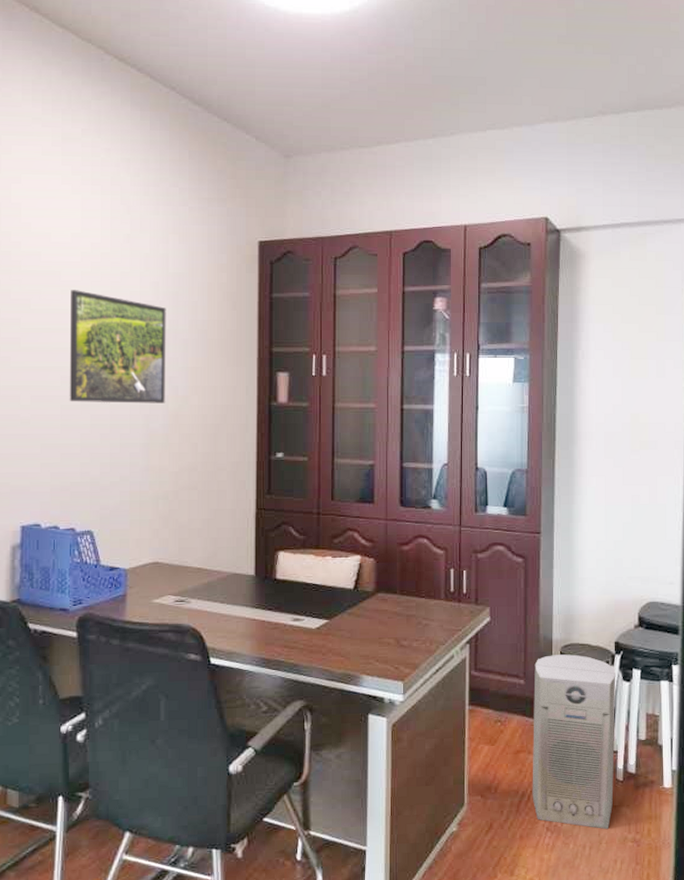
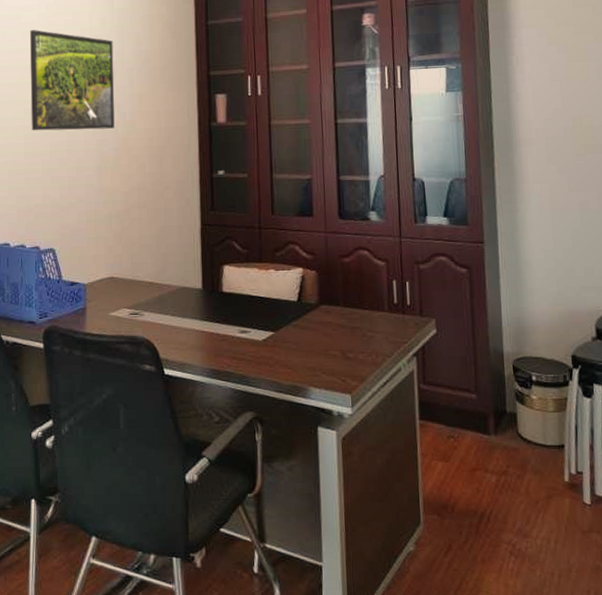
air purifier: present [532,654,616,830] -> none [486,368,581,557]

